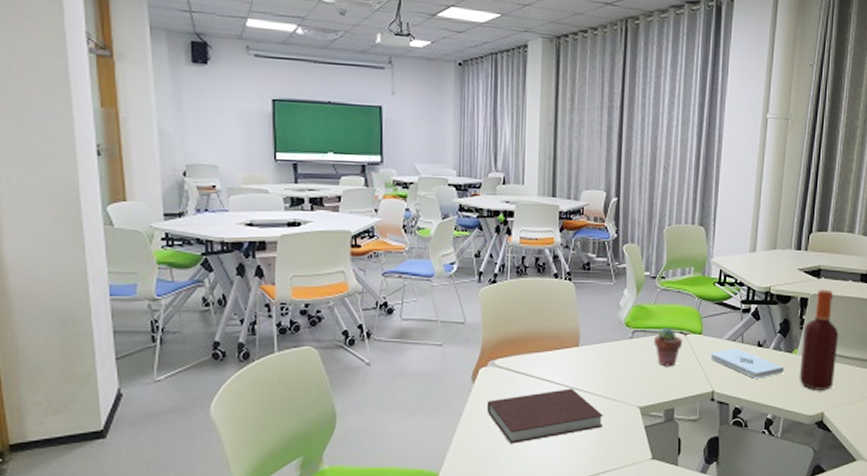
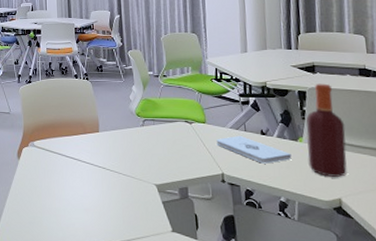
notebook: present [486,388,603,444] -> none [30,166,125,210]
potted succulent: present [653,327,683,367] -> none [162,117,189,151]

